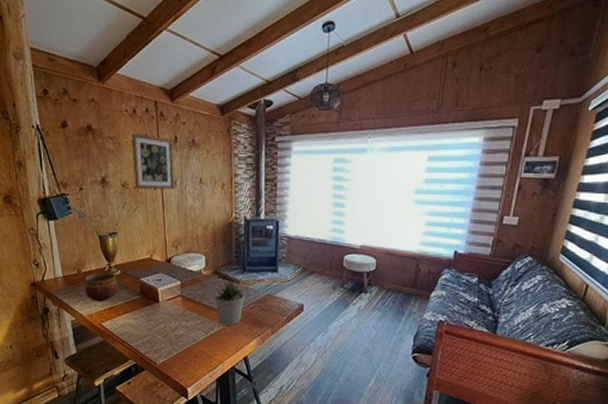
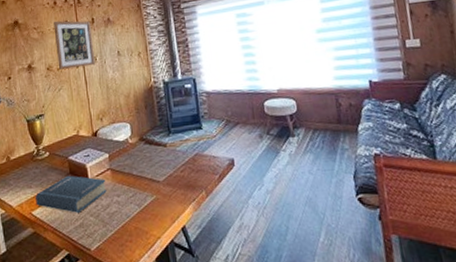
bowl: present [84,272,117,302] -> none [13,156,46,189]
book: none [106,295,176,330] -> present [36,175,107,213]
potted plant: present [213,280,245,326] -> none [142,143,174,194]

